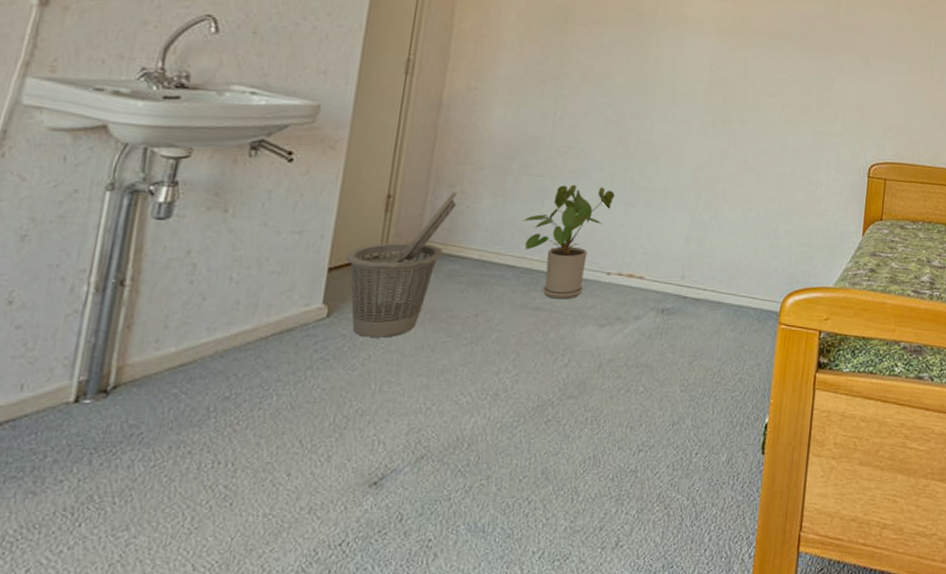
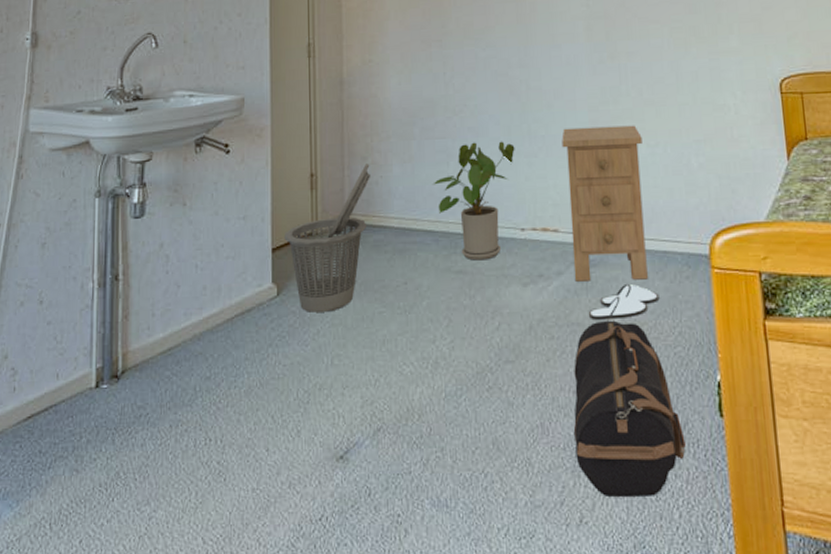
duffel bag: none [622,362,727,522] -> present [573,318,686,496]
nightstand: none [651,182,739,330] -> present [562,125,648,282]
slippers: none [658,331,728,364] -> present [588,283,660,320]

